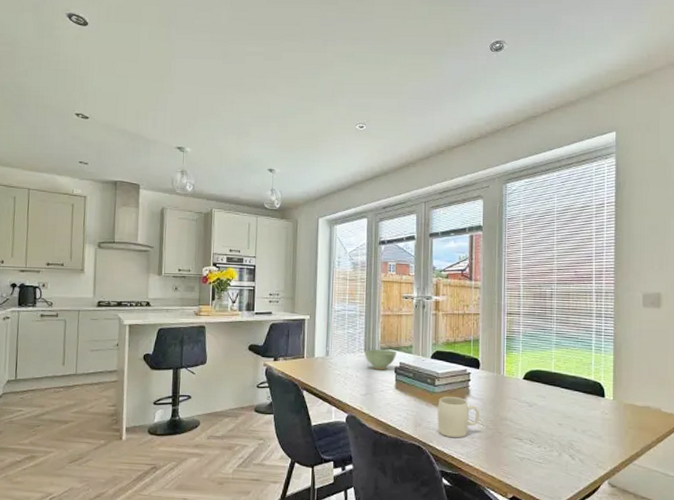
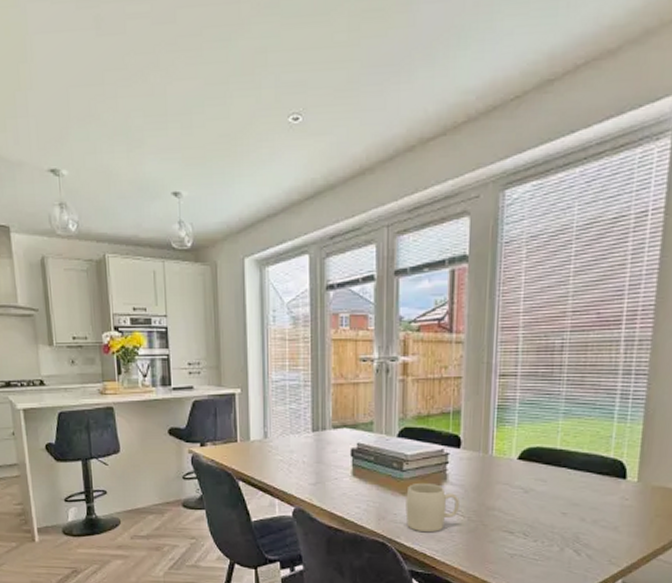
bowl: present [364,349,398,370] -> none [312,427,354,454]

